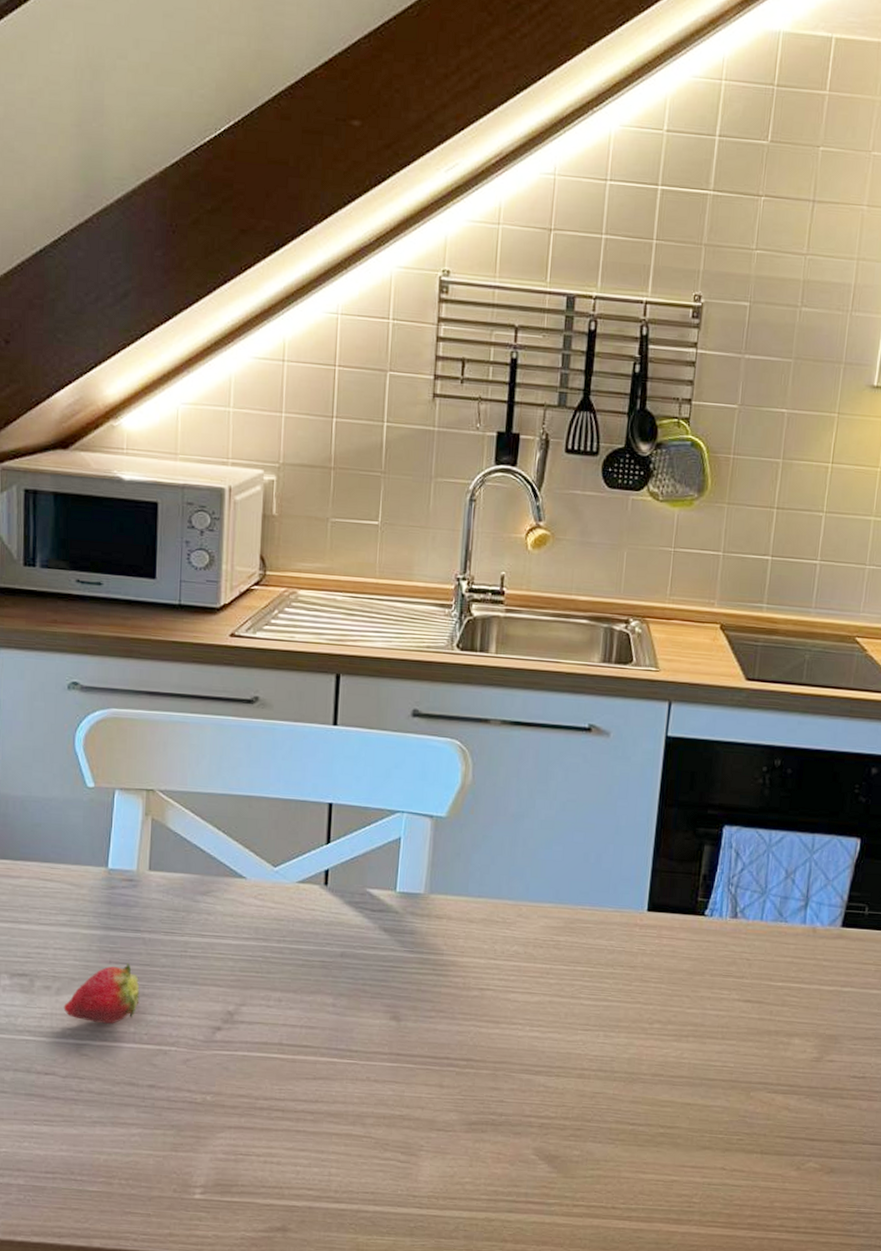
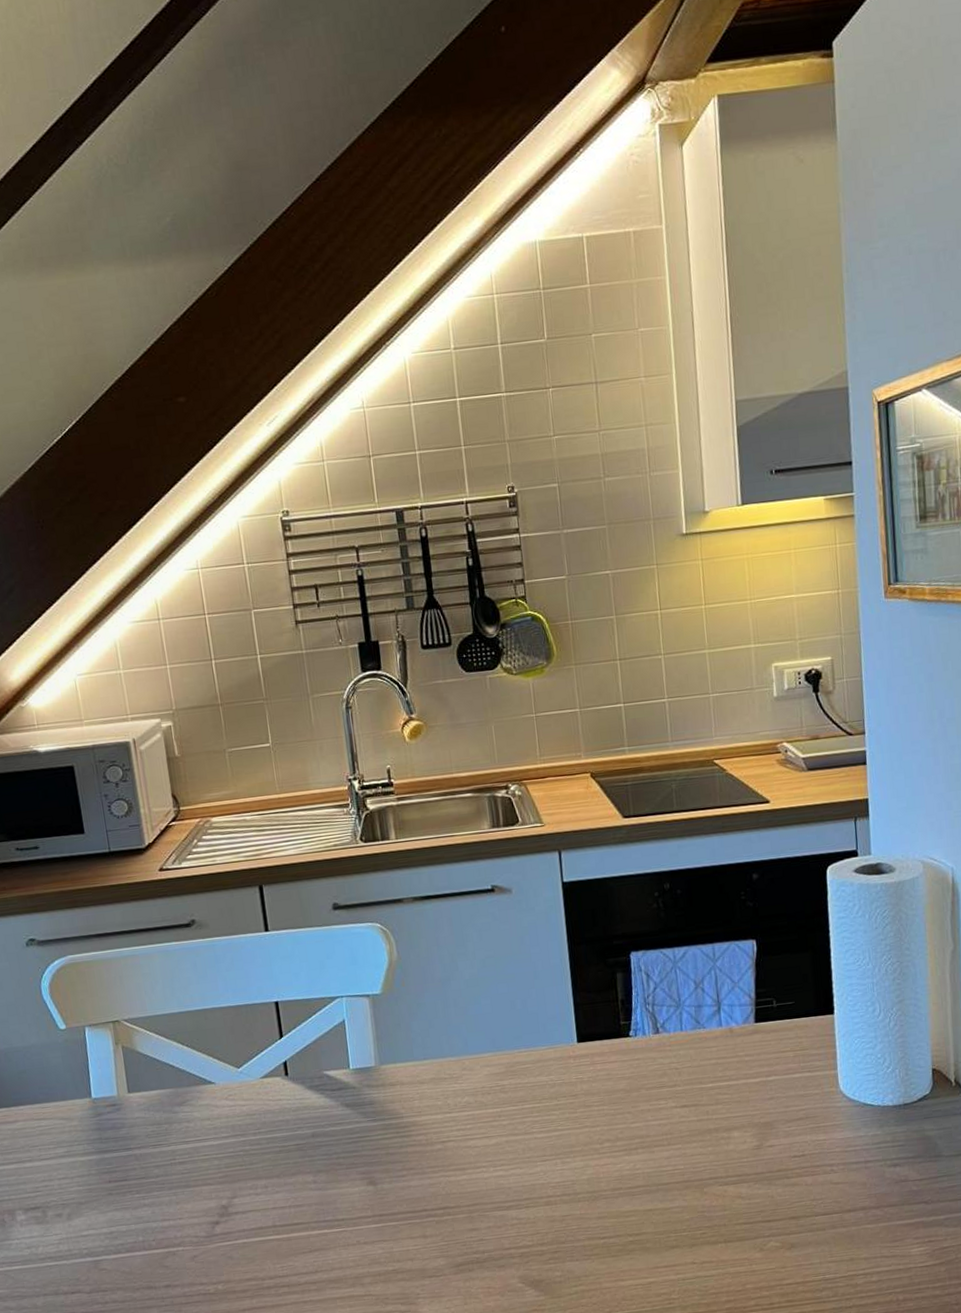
fruit: present [63,963,140,1024] -> none [76,1179,143,1239]

